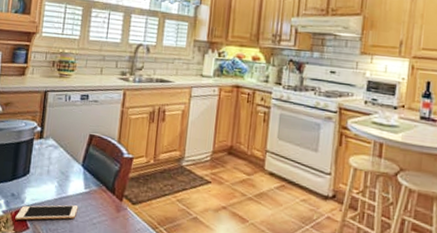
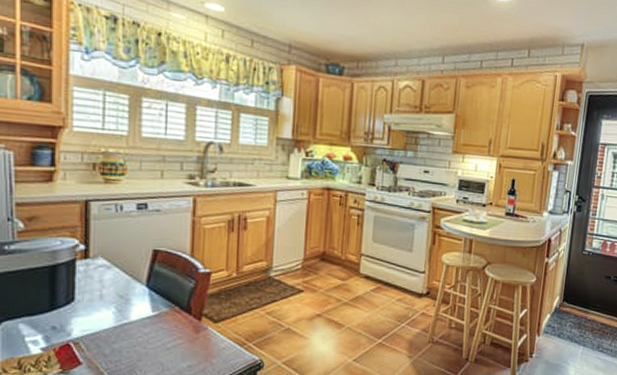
cell phone: present [15,205,79,220] -> none [60,331,146,357]

